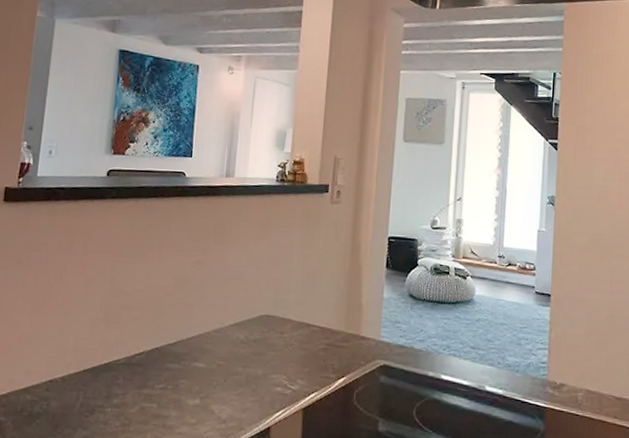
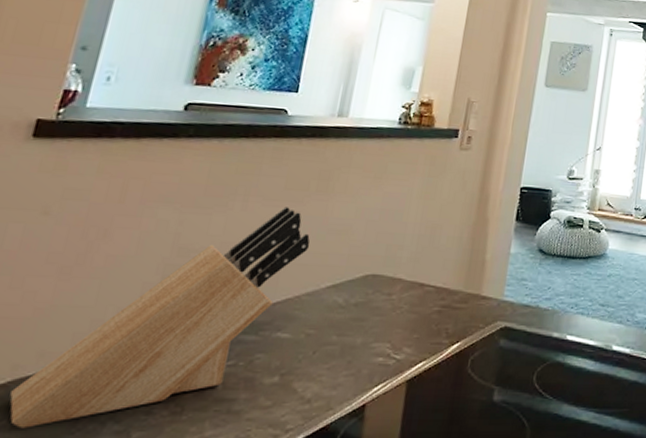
knife block: none [10,256,214,430] -> present [9,207,310,429]

